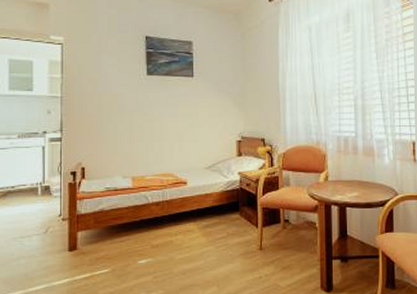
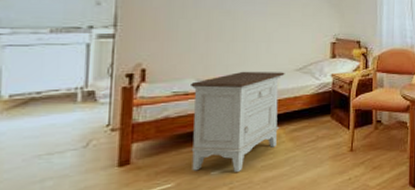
nightstand: none [119,169,196,262] -> present [191,71,285,172]

